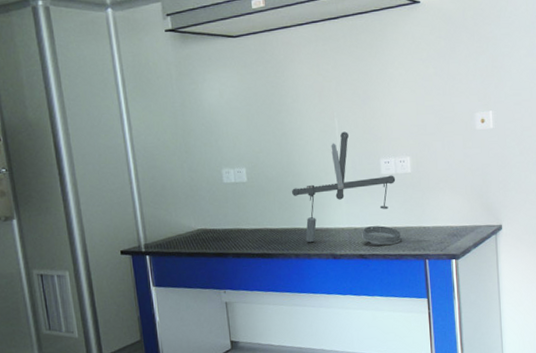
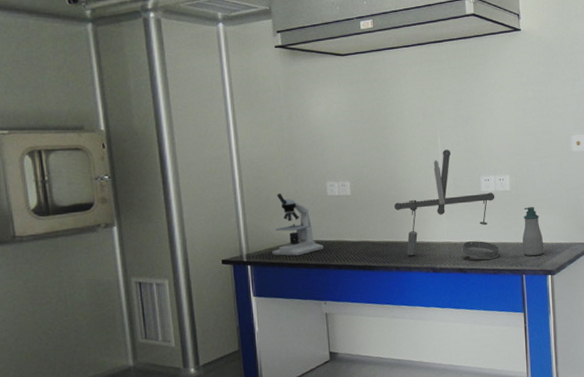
microscope: none [170,182,221,246] -> present [272,194,323,256]
soap bottle: none [424,189,448,241] -> present [522,207,544,257]

